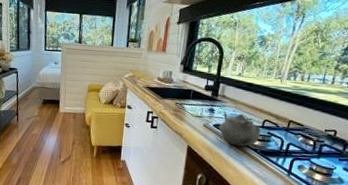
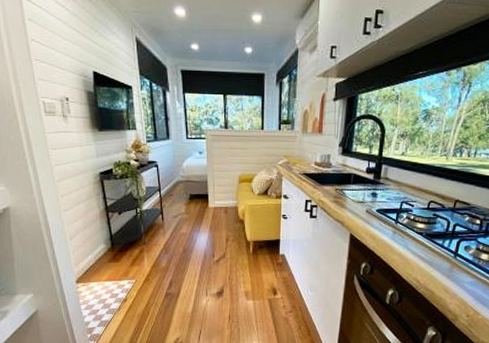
teapot: present [219,111,261,147] -> none [382,194,426,231]

